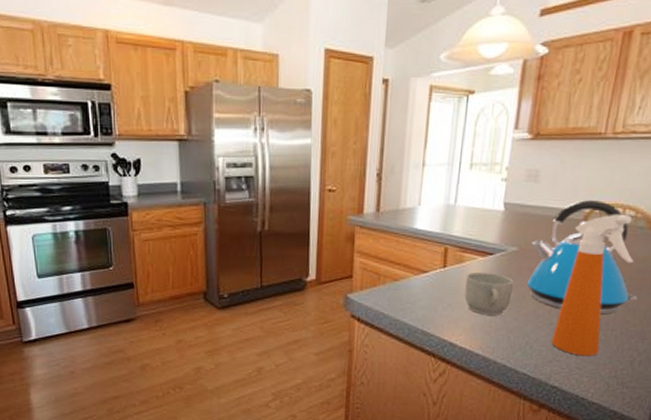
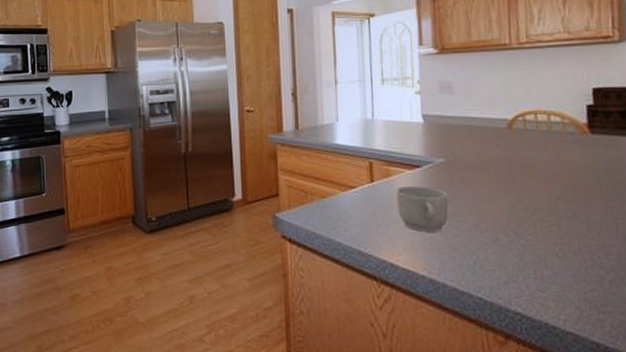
kettle: present [526,200,637,315] -> none [458,108,587,228]
spray bottle: present [551,214,634,357] -> none [501,120,574,276]

